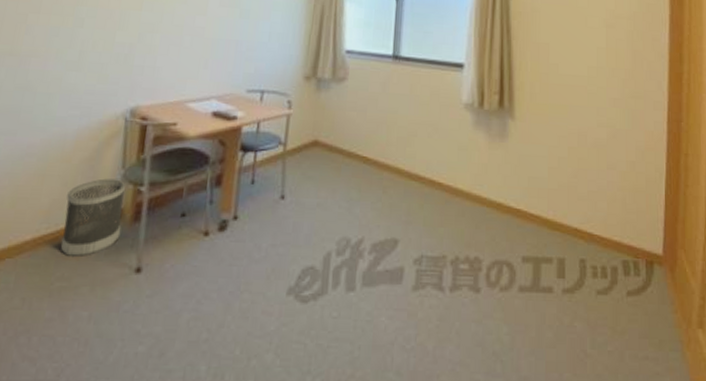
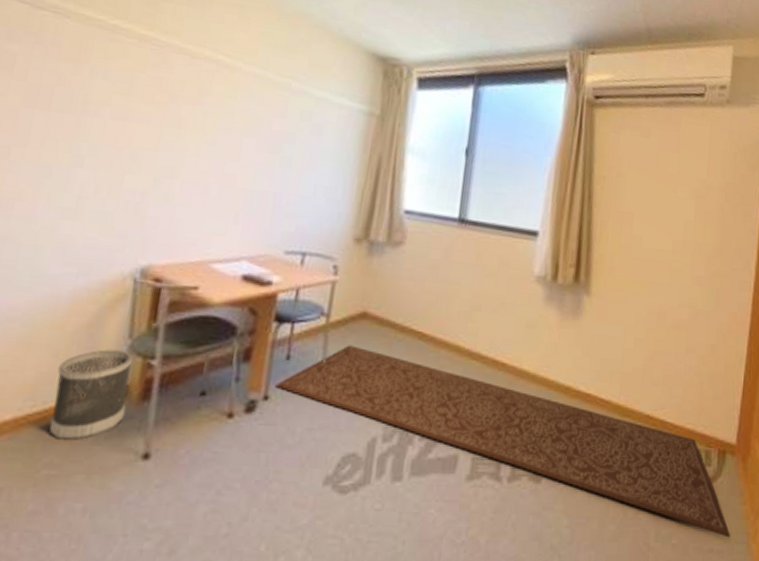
rug: none [242,170,665,346] -> present [275,345,731,538]

